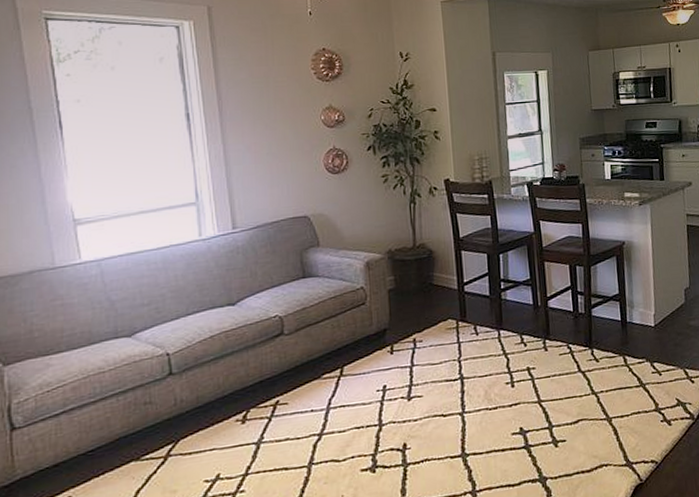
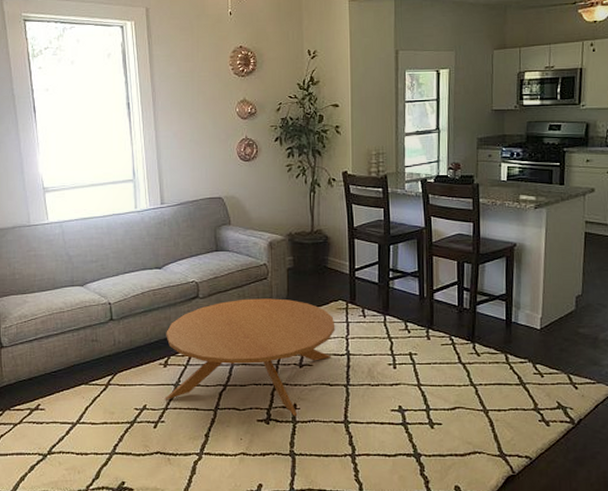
coffee table: none [243,324,446,465] -> present [165,298,335,416]

